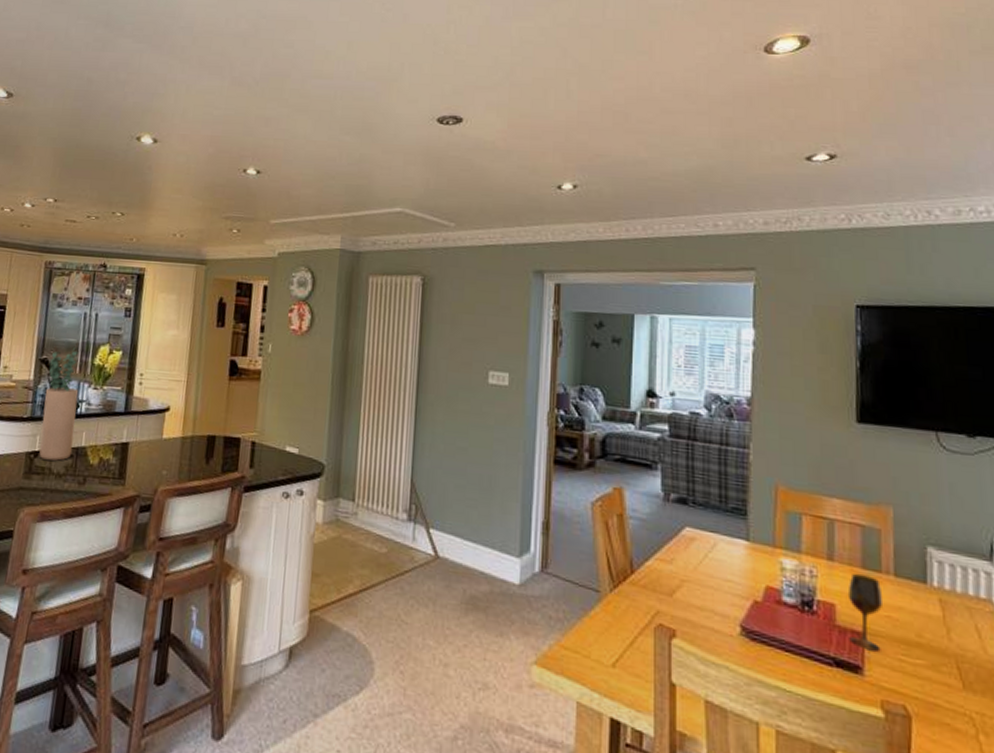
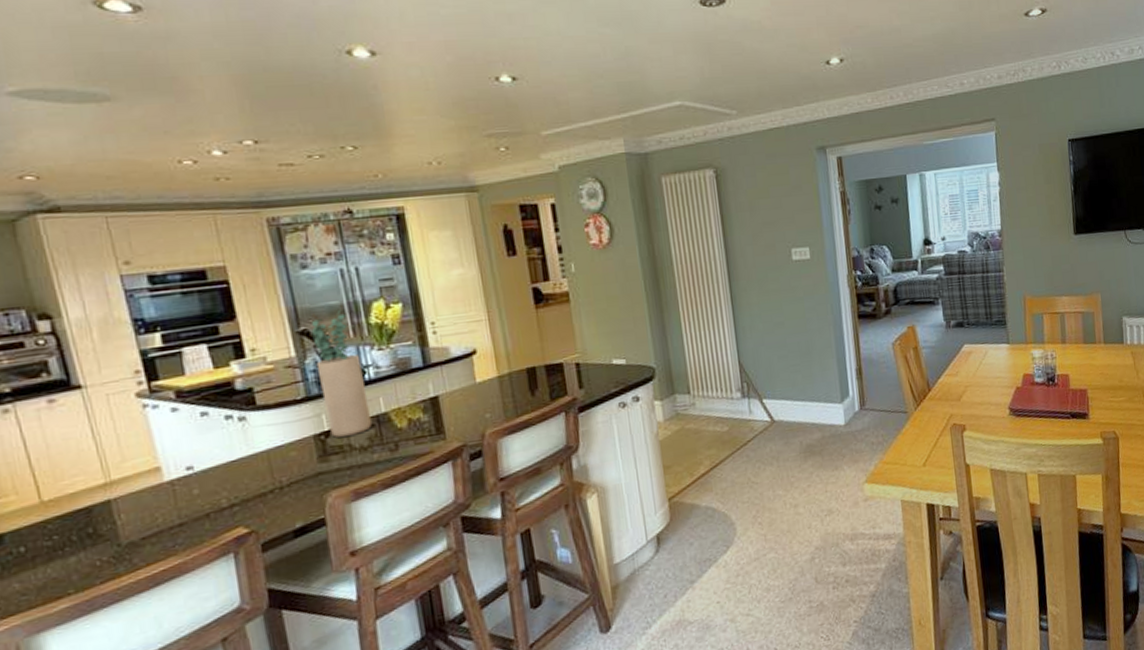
wine glass: present [847,573,884,652] -> none [1076,347,1099,401]

